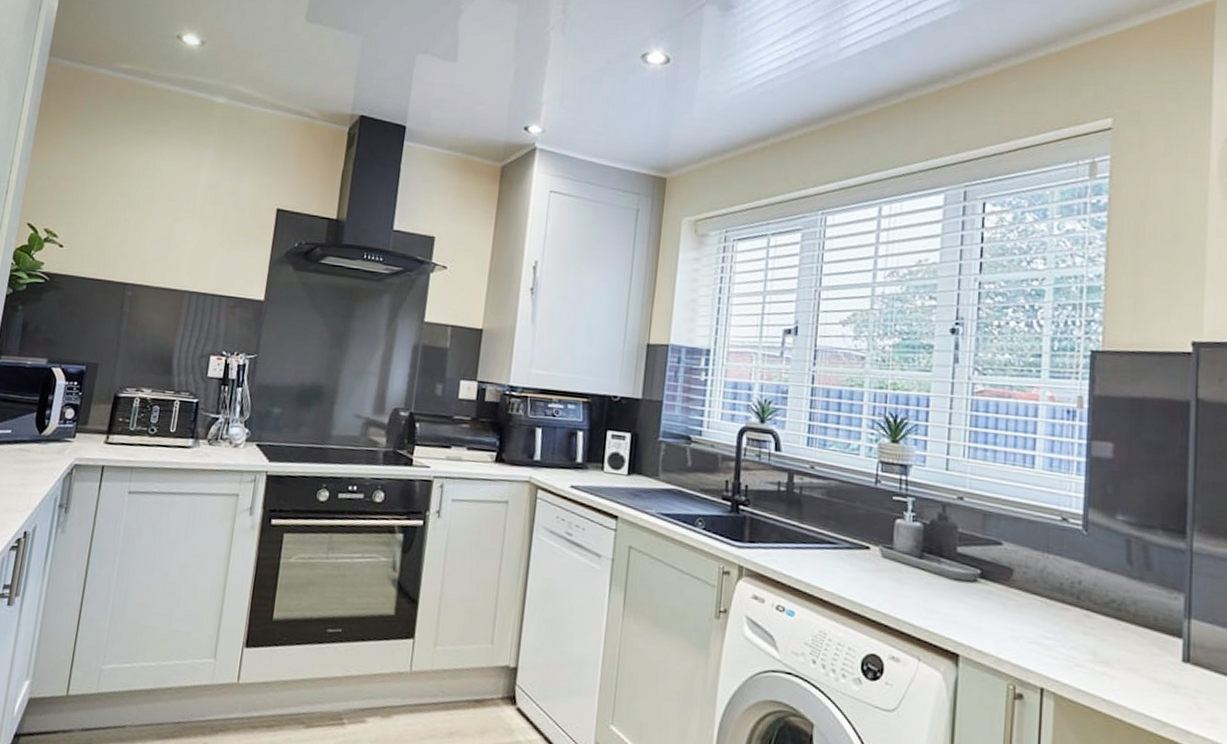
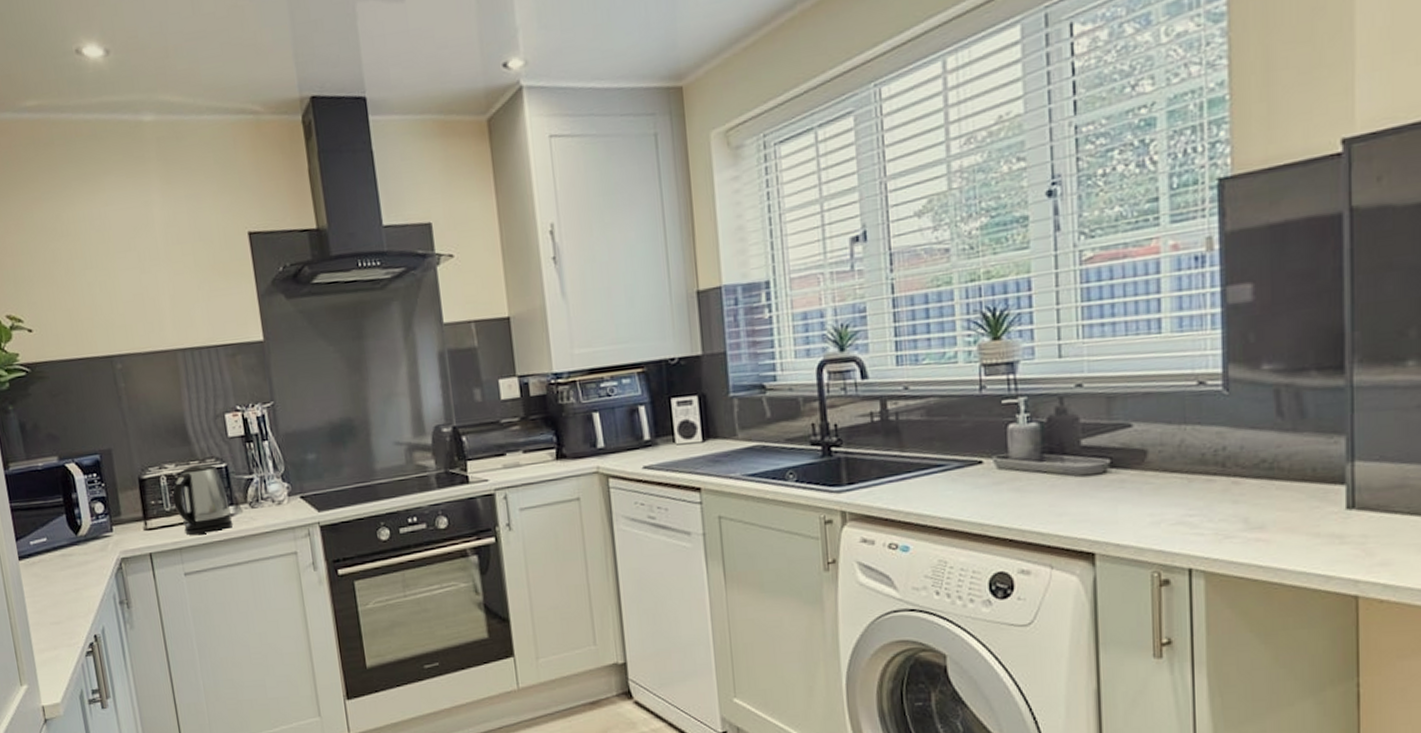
kettle: none [139,395,191,460] -> present [172,464,234,535]

